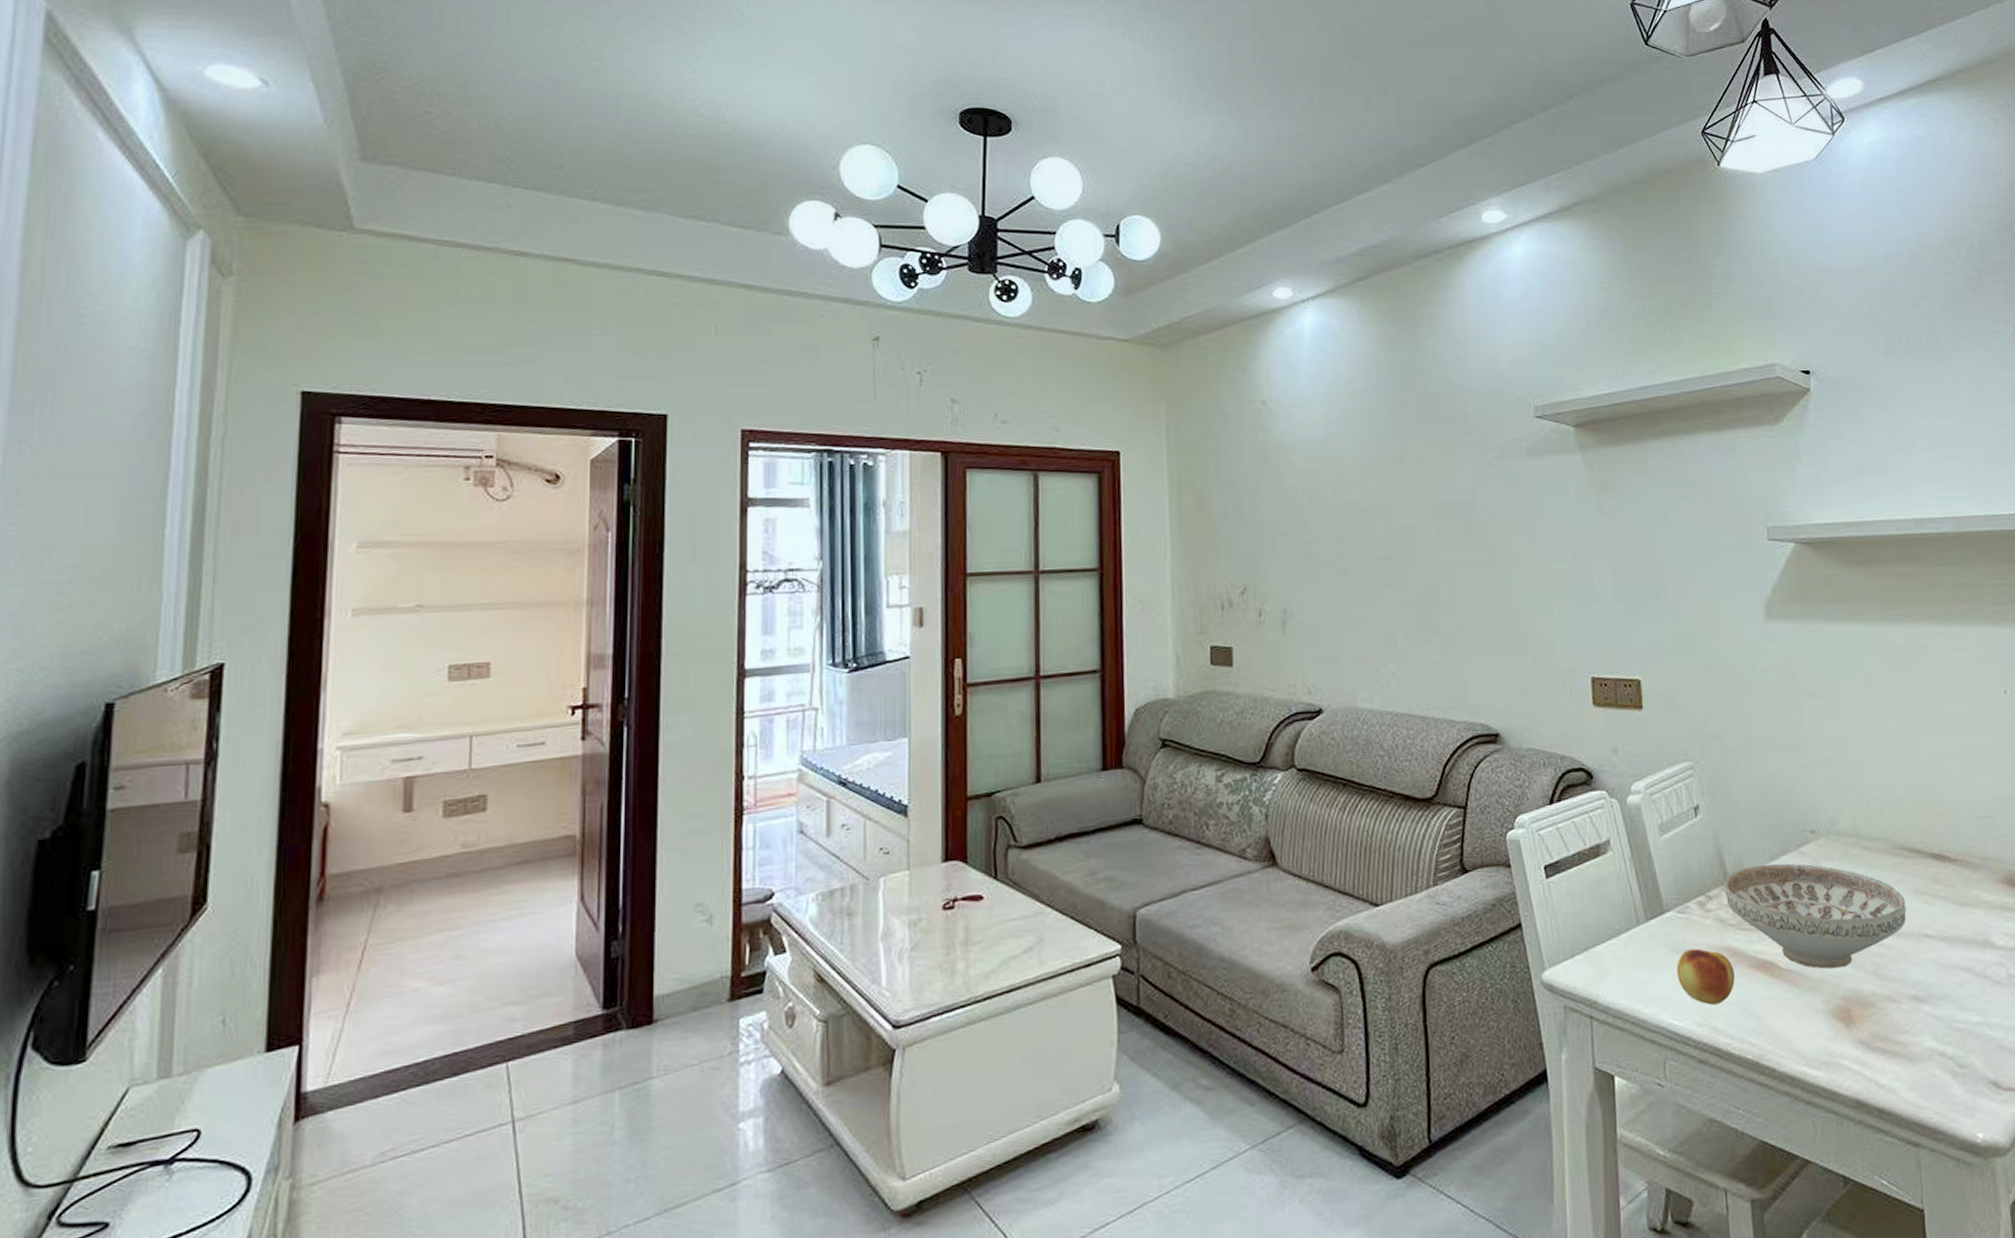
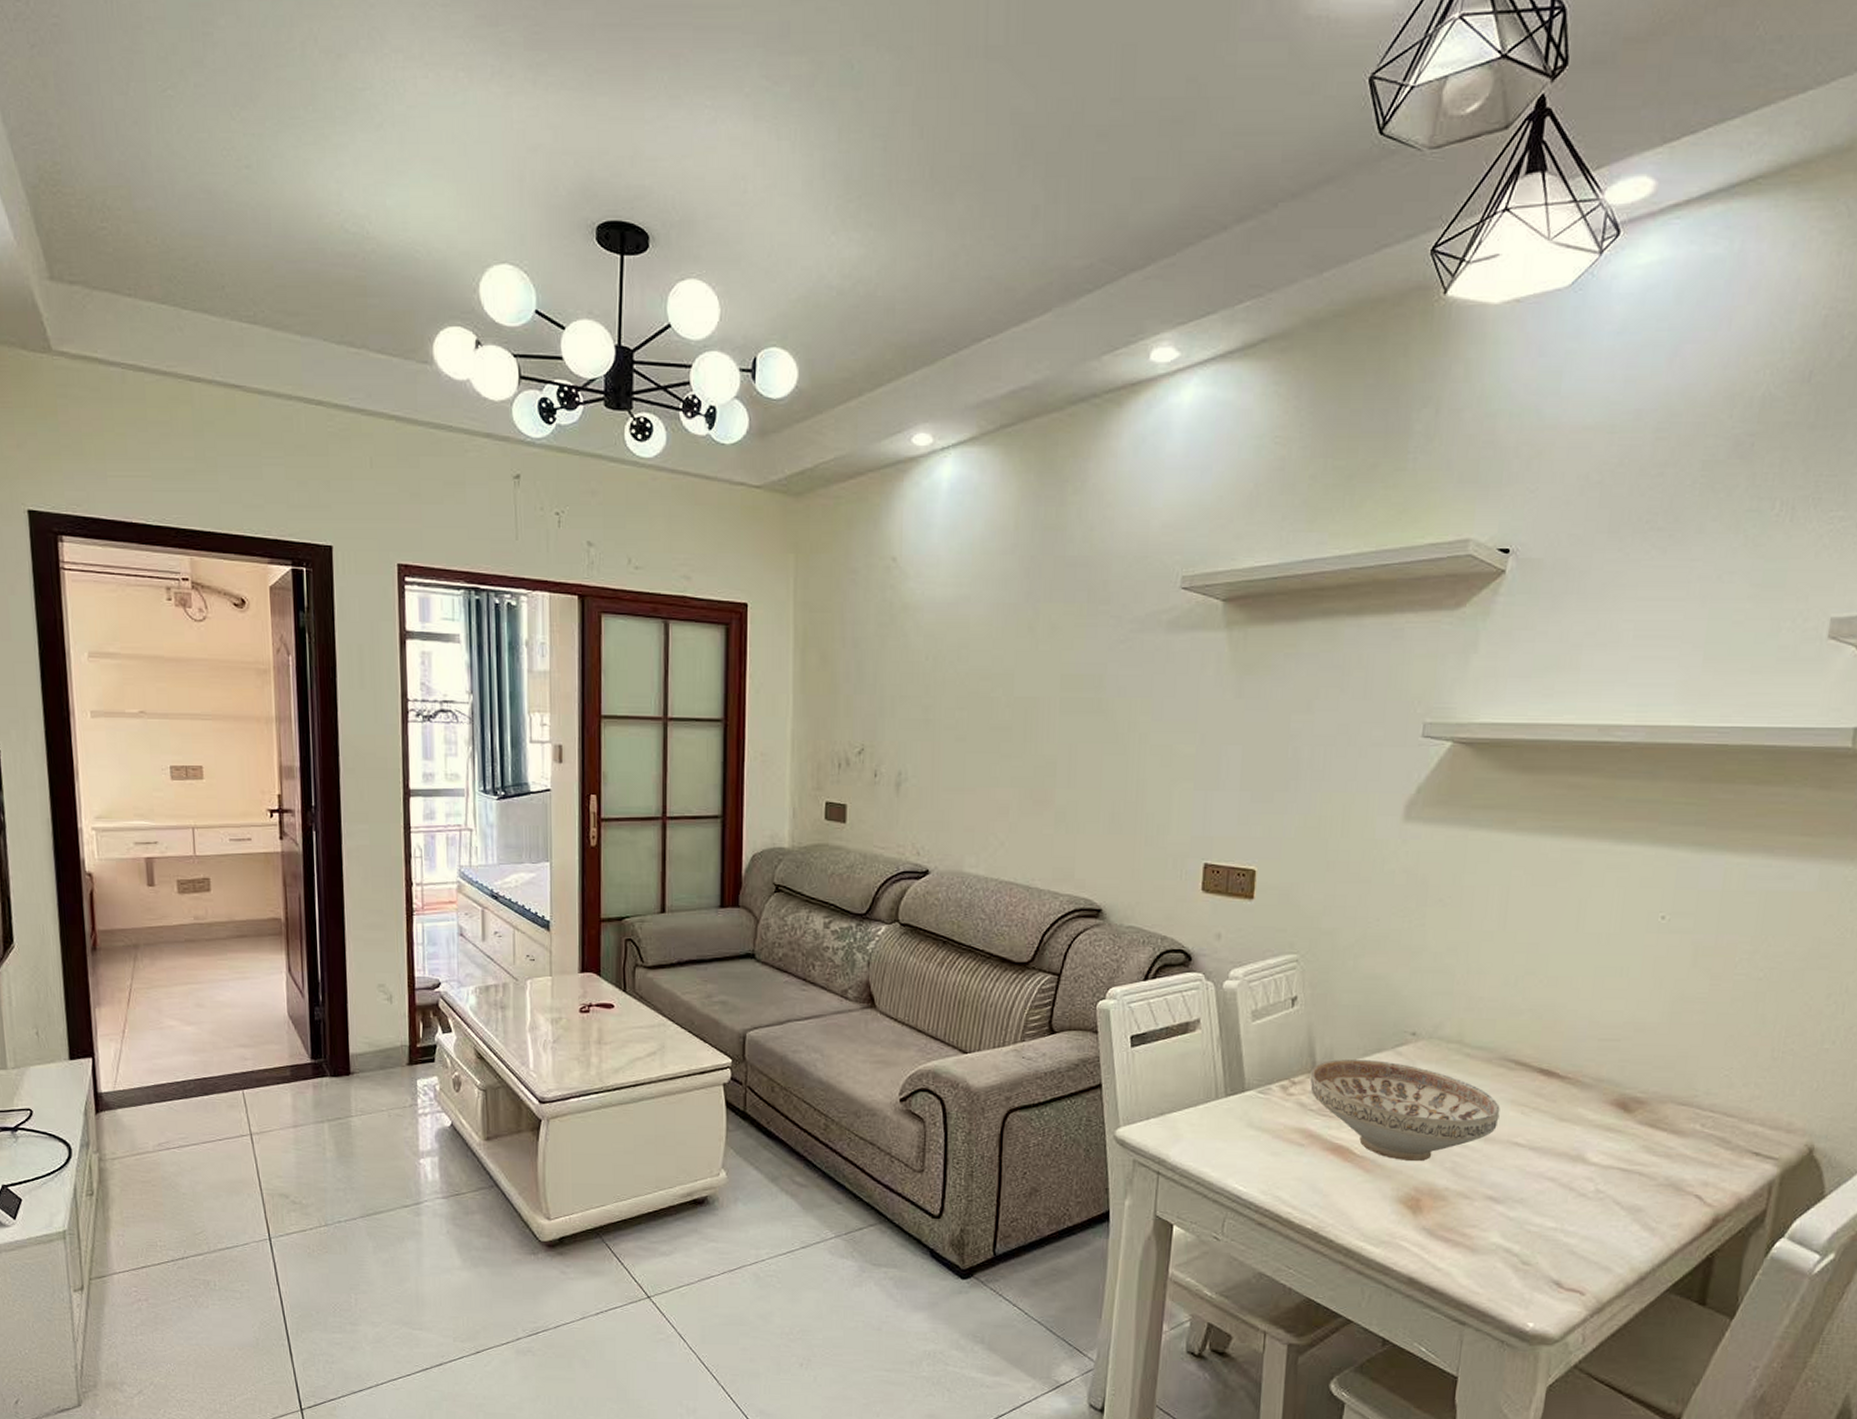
fruit: present [1676,948,1735,1005] -> none [1249,1126,1307,1178]

